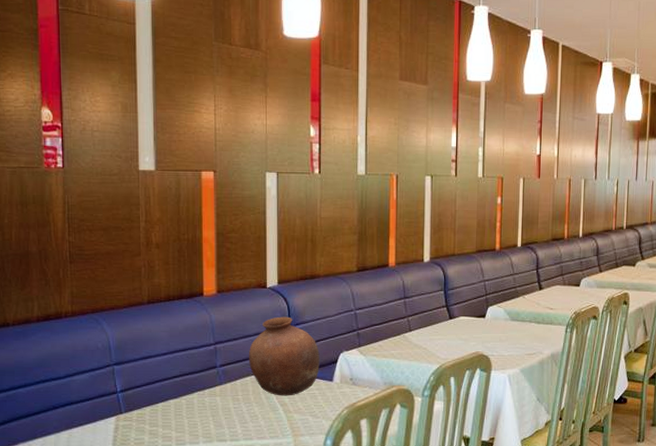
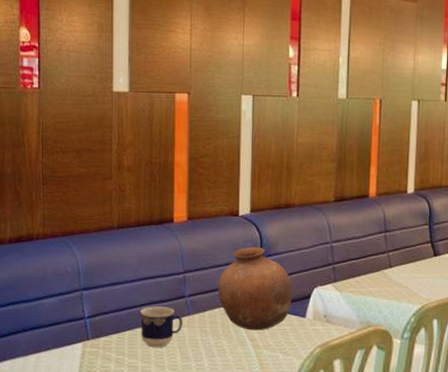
cup: none [173,378,215,418] -> present [140,306,182,348]

